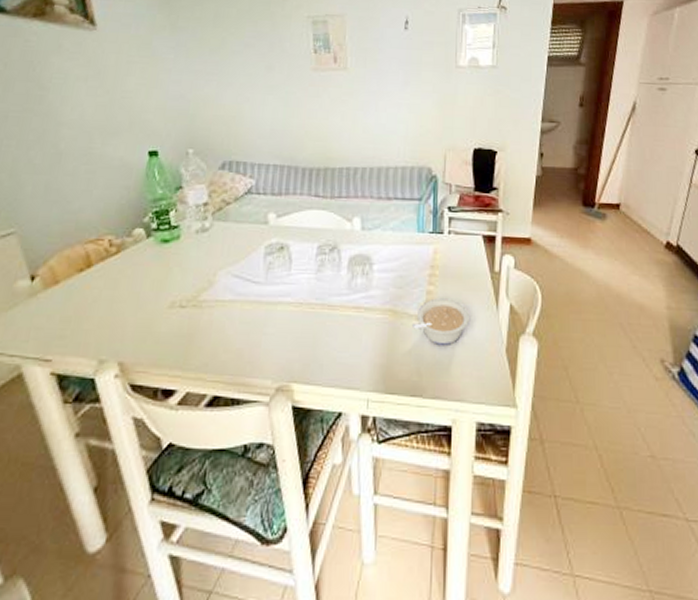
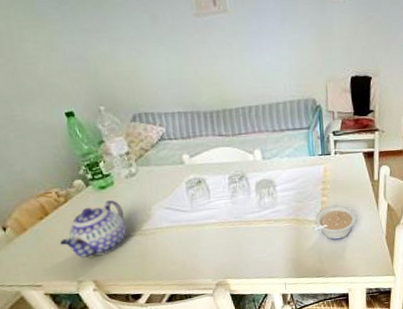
teapot: none [92,257,183,329] -> present [59,200,127,258]

